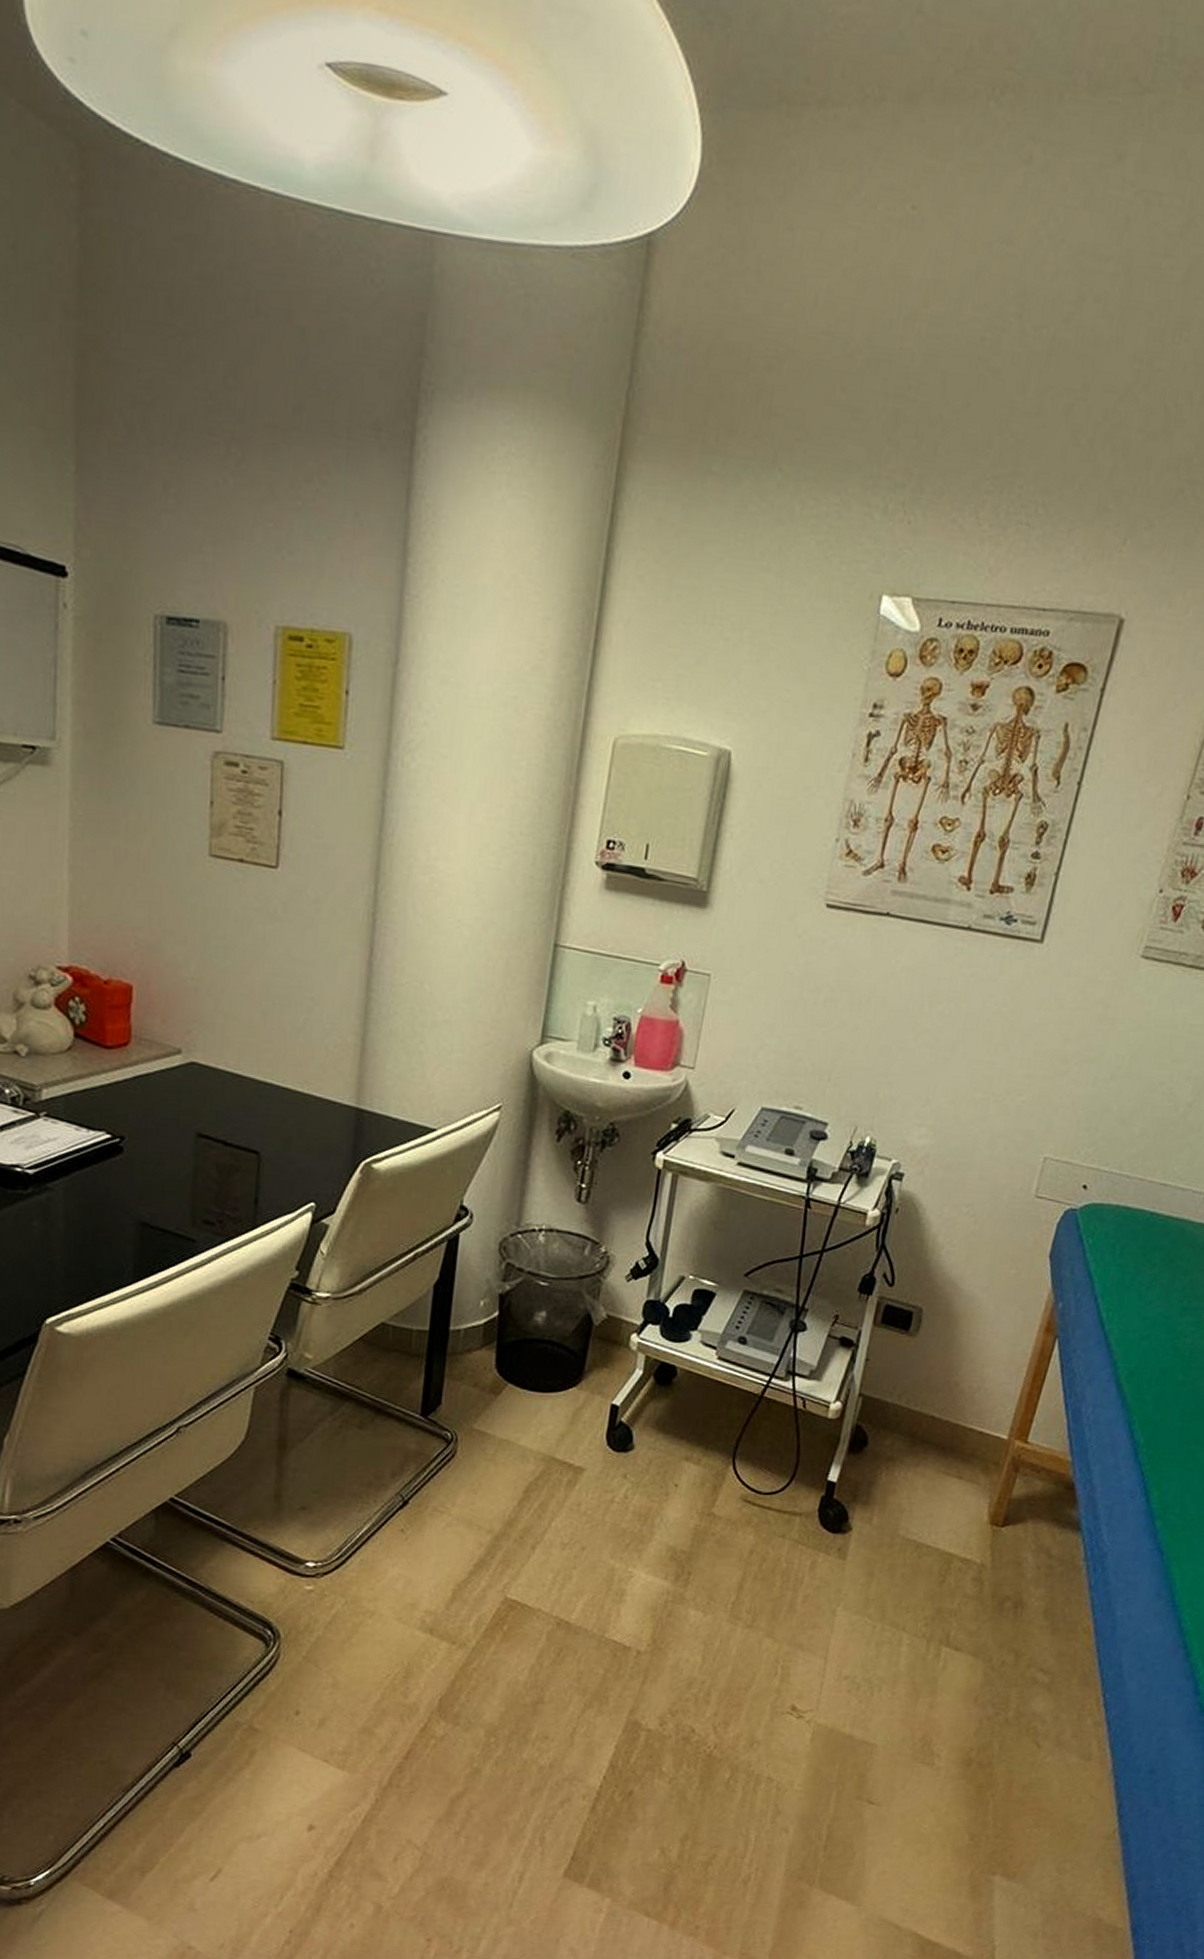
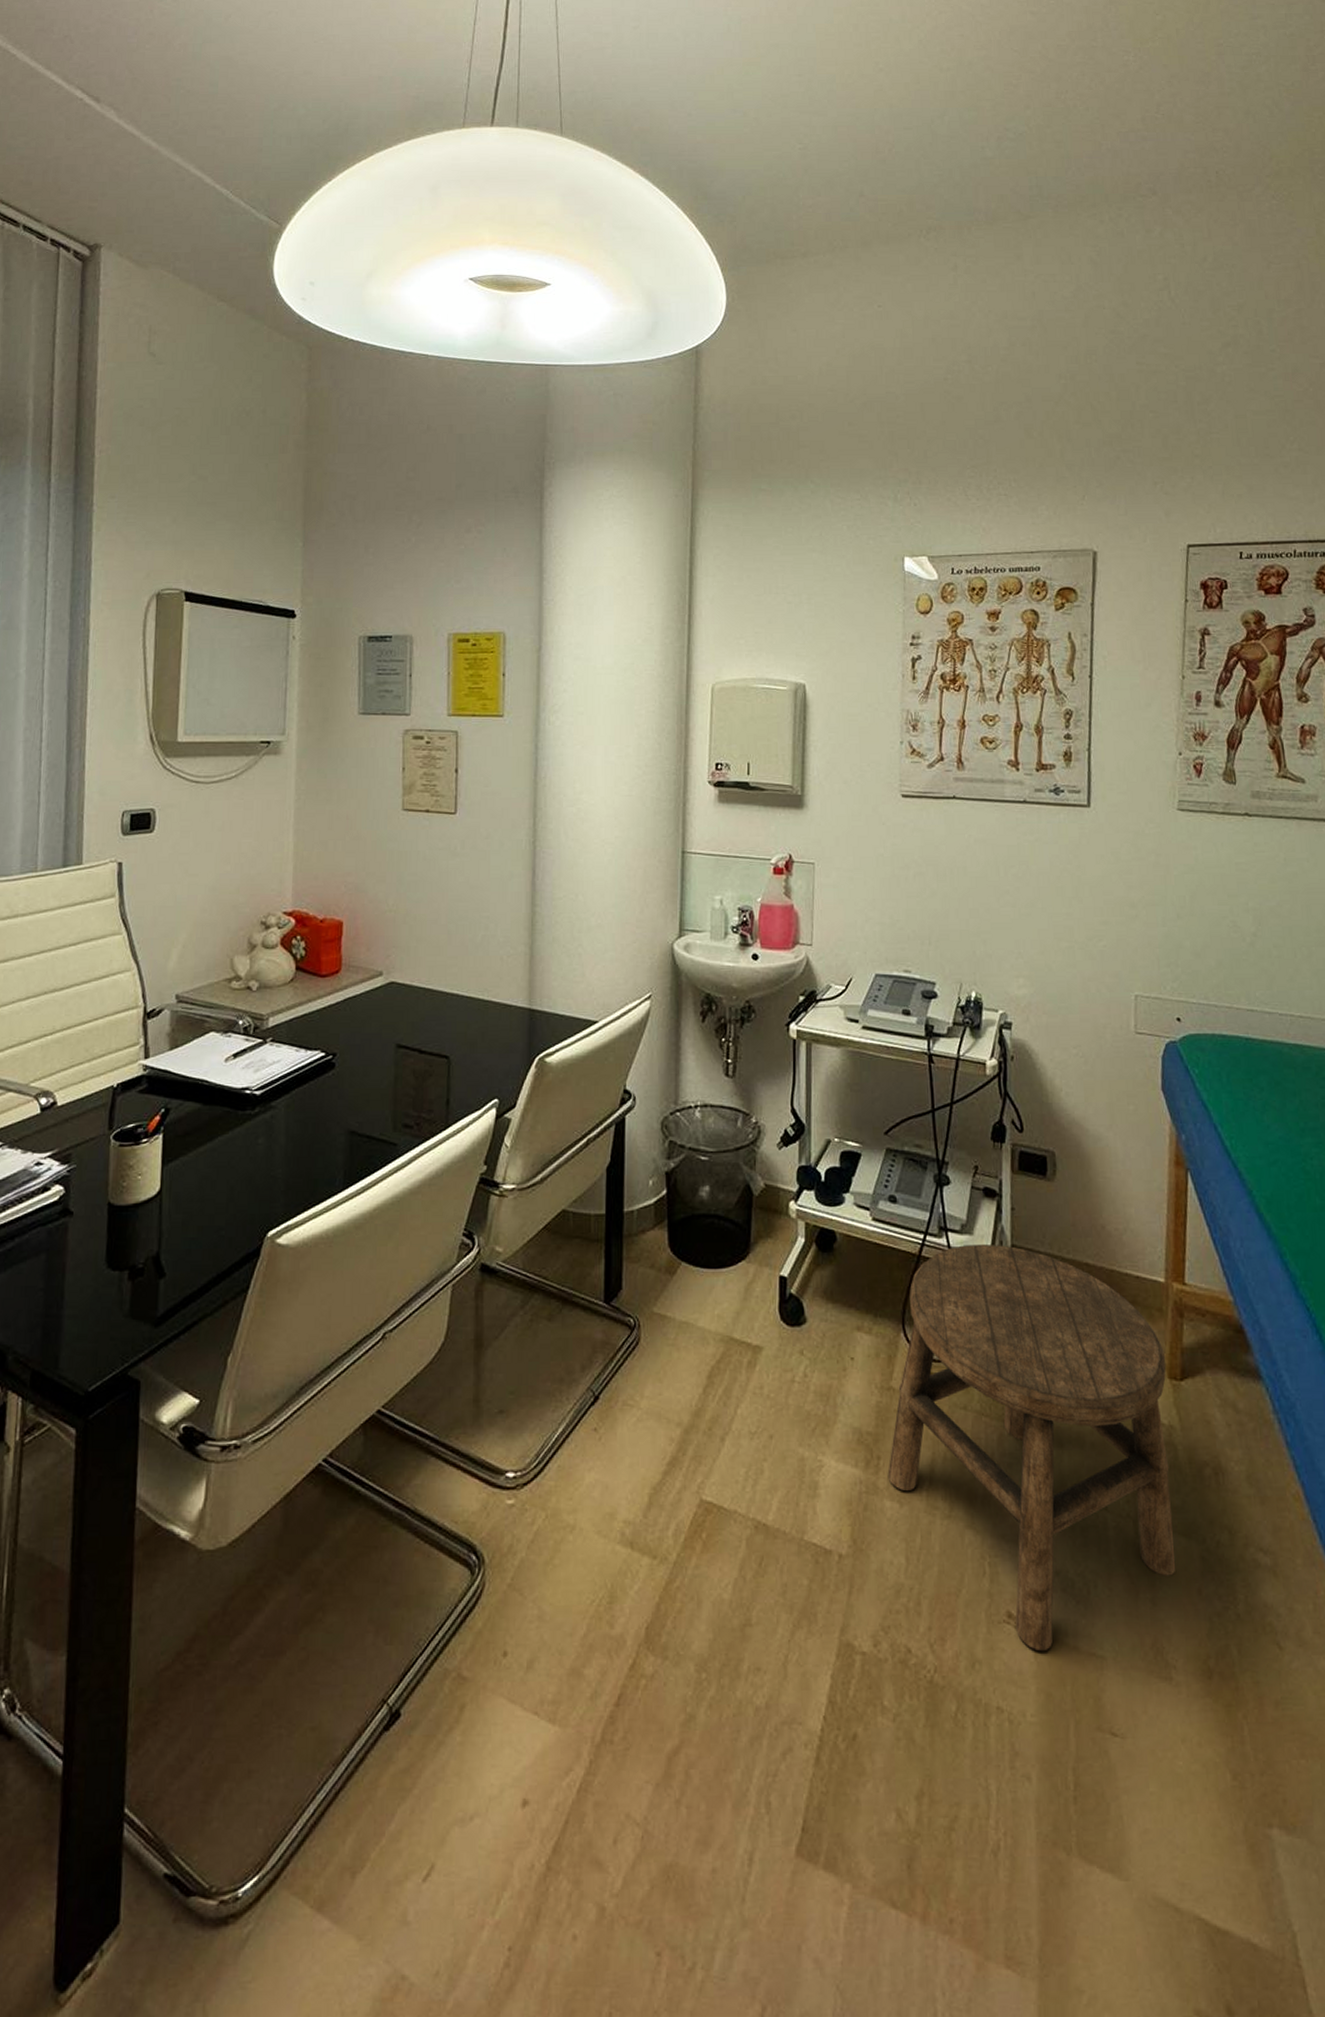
stool: none [695,1390,992,1738] -> present [887,1243,1176,1652]

